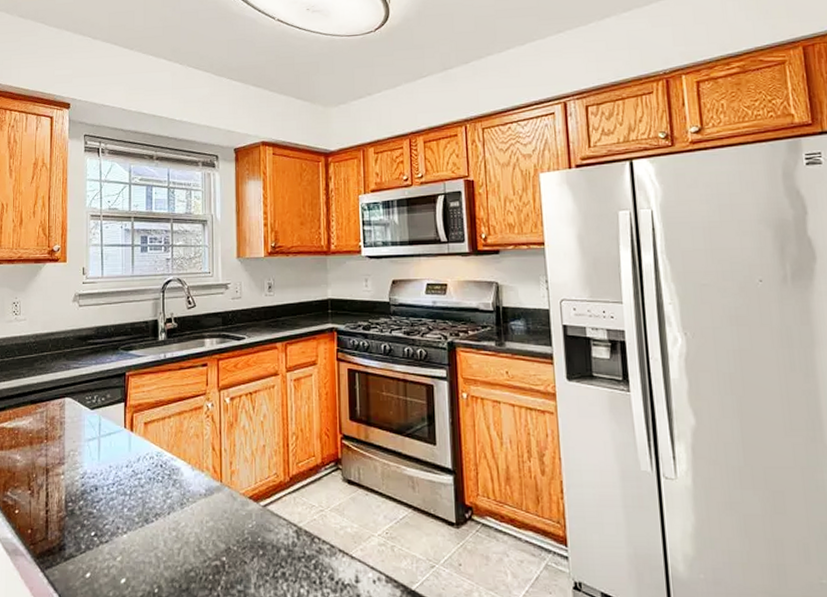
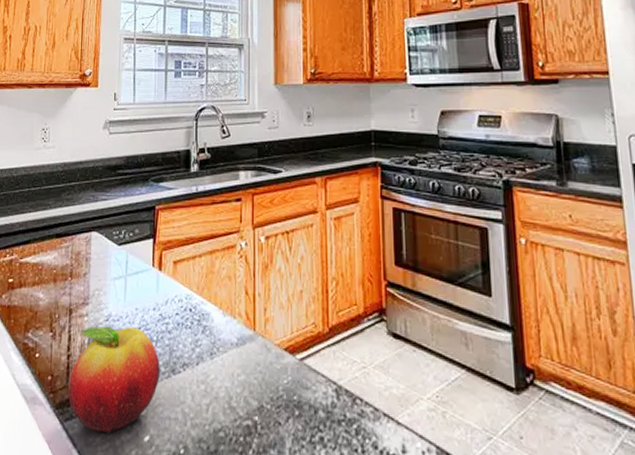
fruit: none [48,483,134,577] -> present [68,326,160,432]

